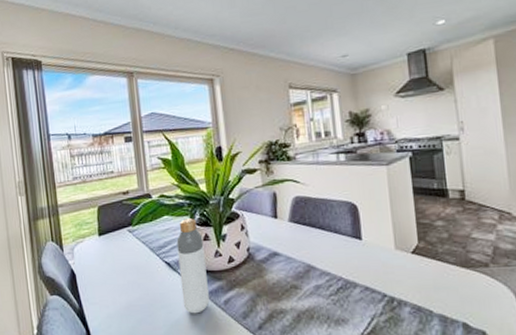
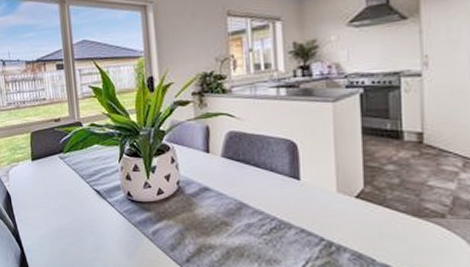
bottle: present [176,218,210,314] -> none [106,148,138,242]

